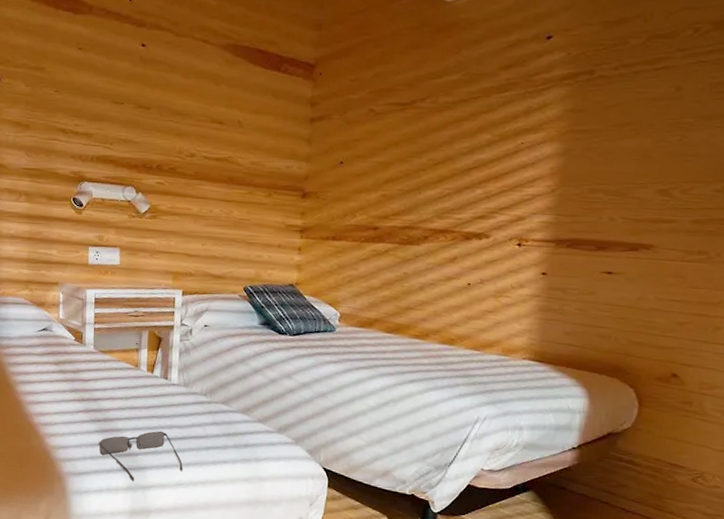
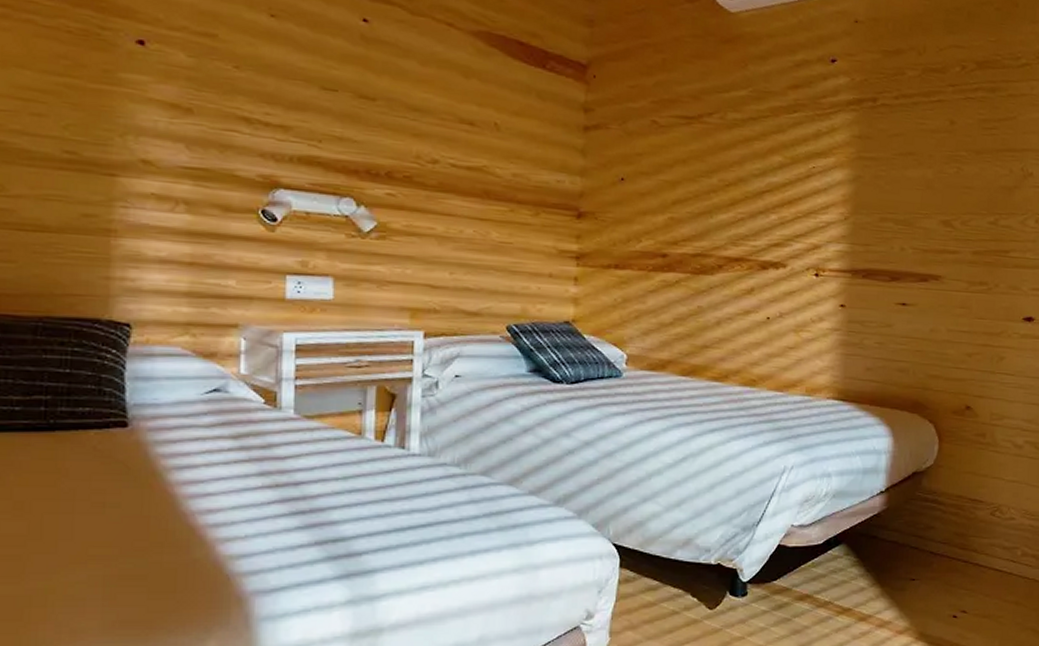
eyeglasses: present [98,431,183,482] -> none [302,518,428,592]

